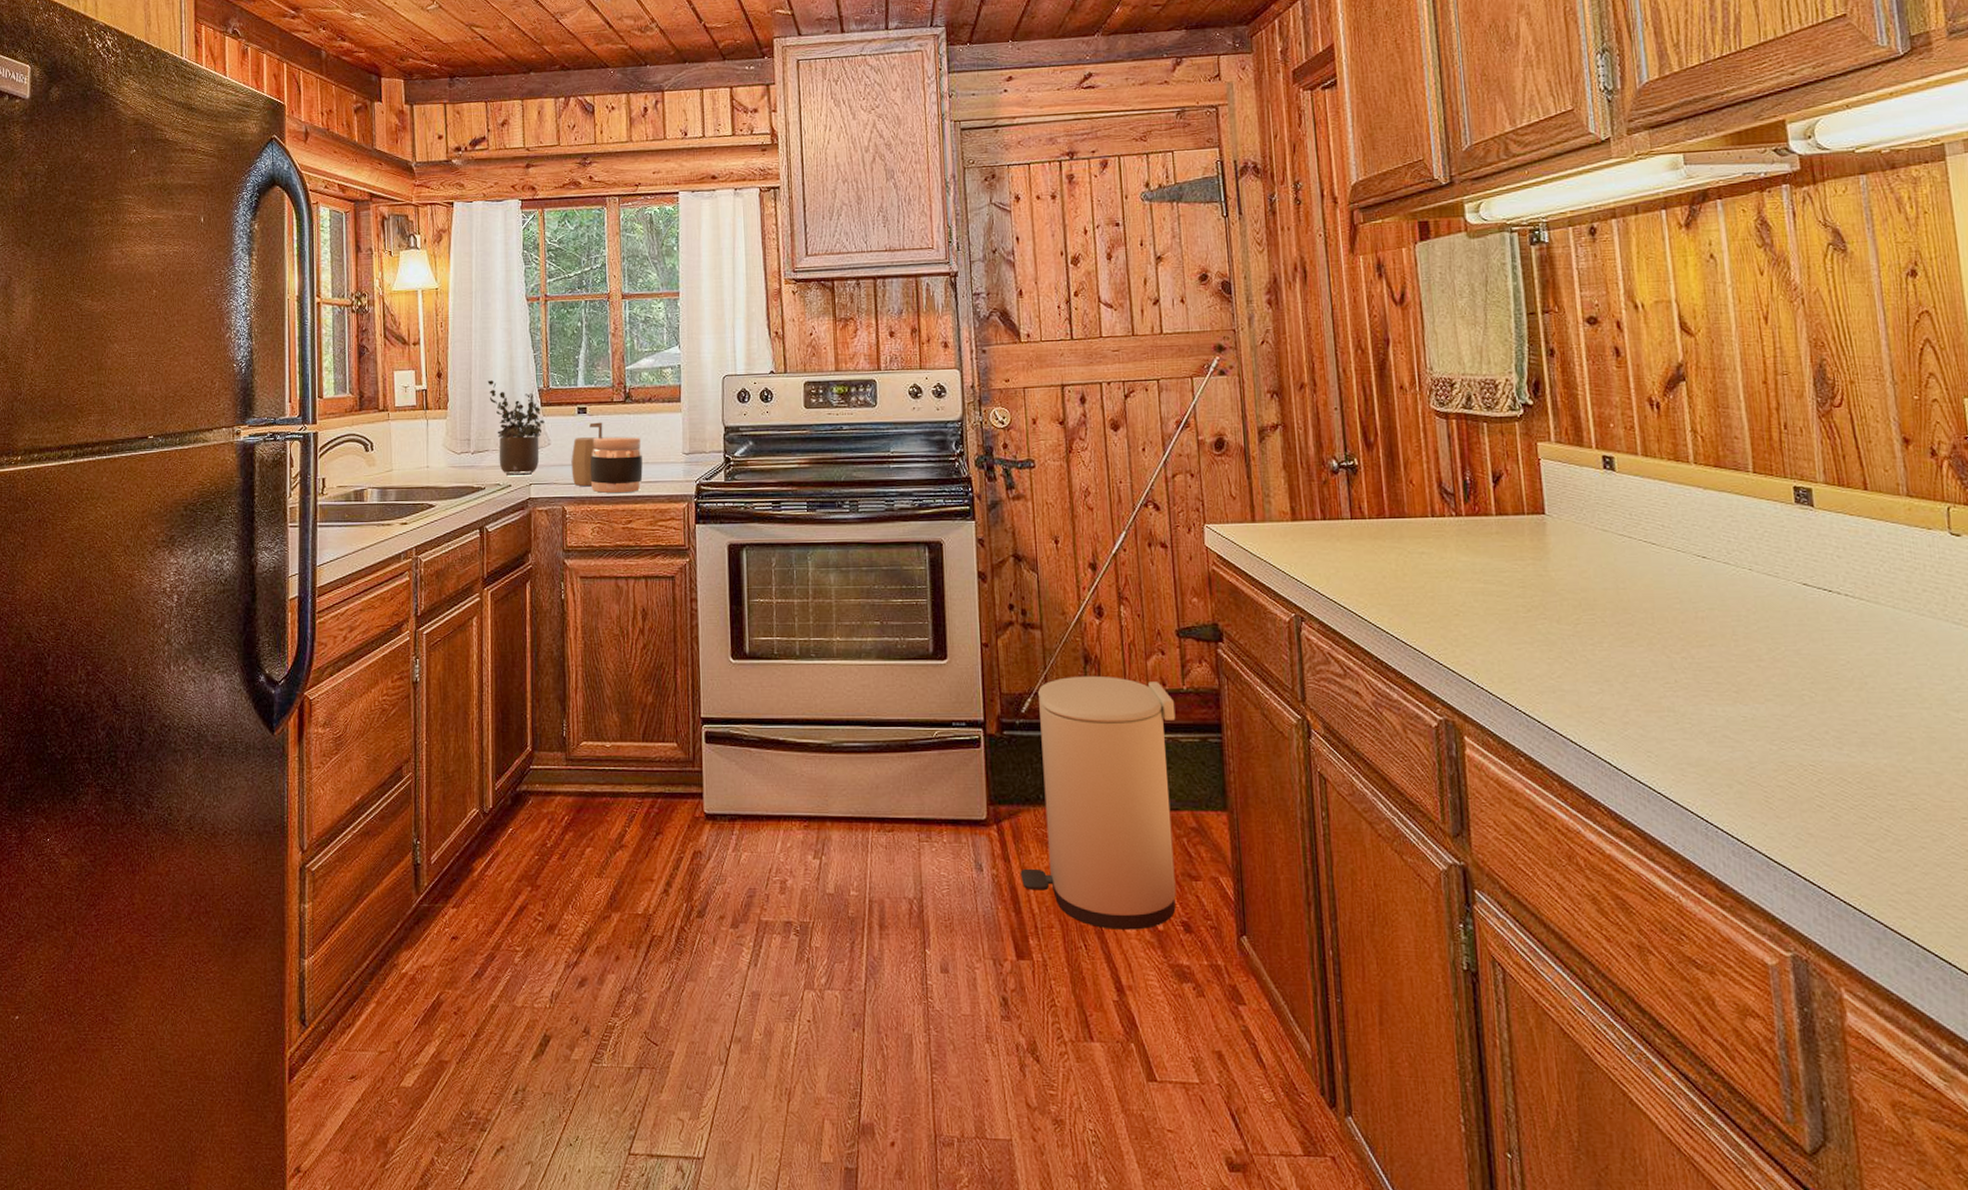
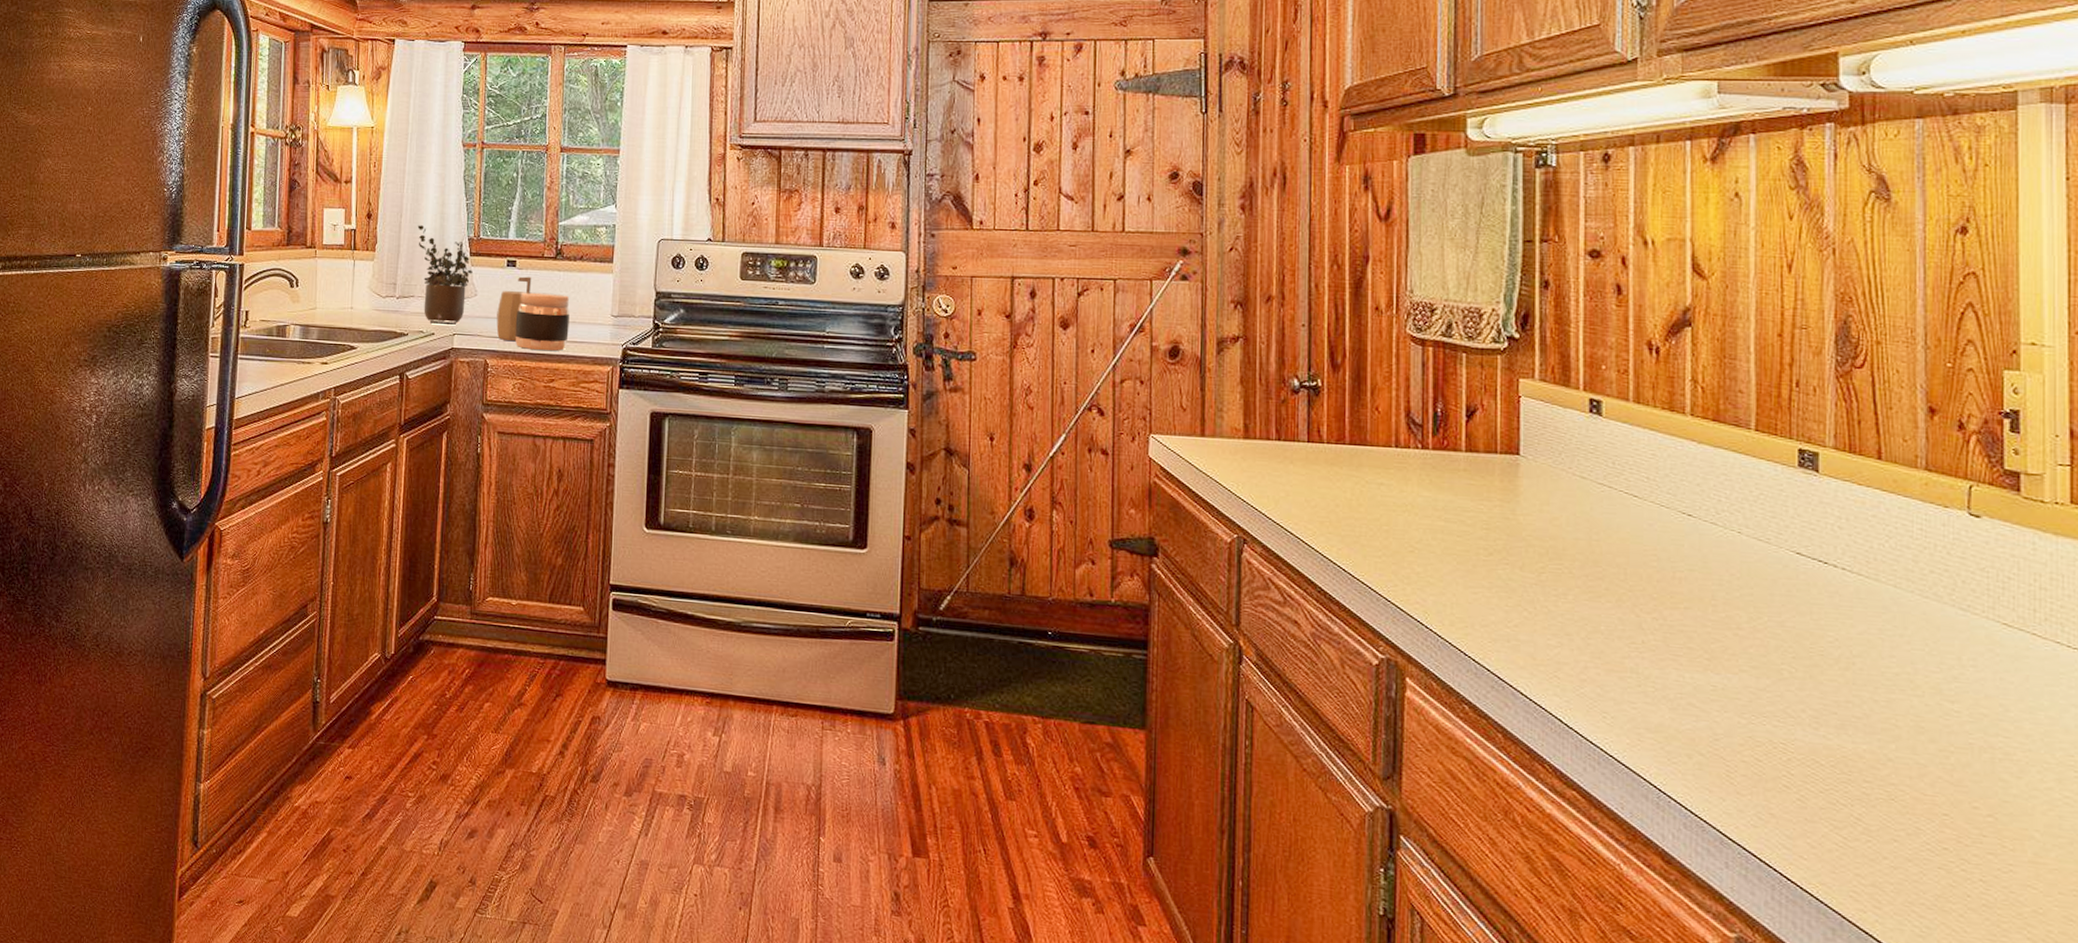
pedal bin: present [1020,675,1176,930] -> none [924,578,1101,840]

